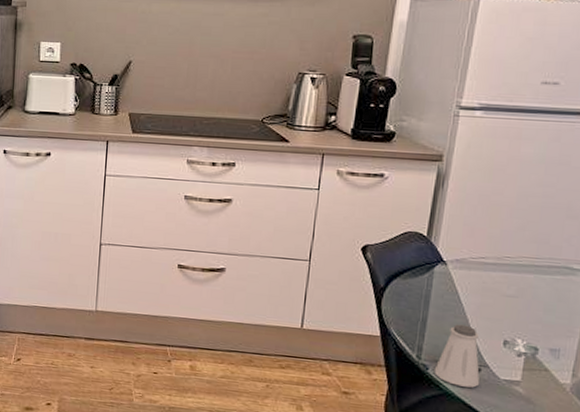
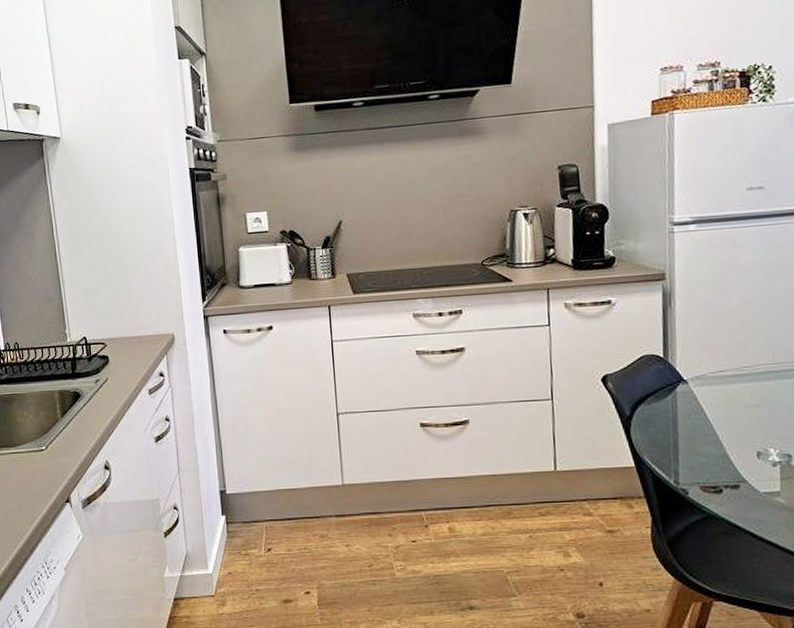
saltshaker: present [434,324,480,388] -> none [694,442,742,506]

